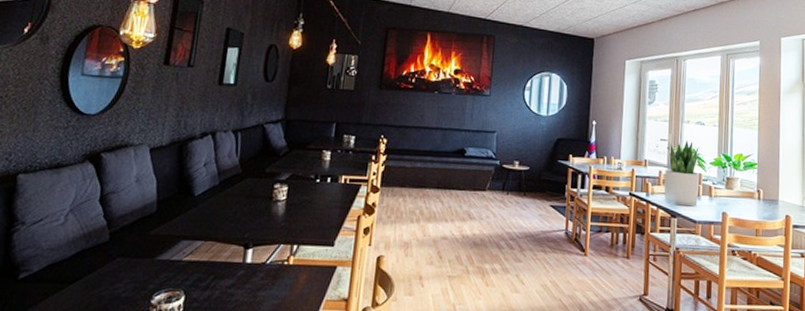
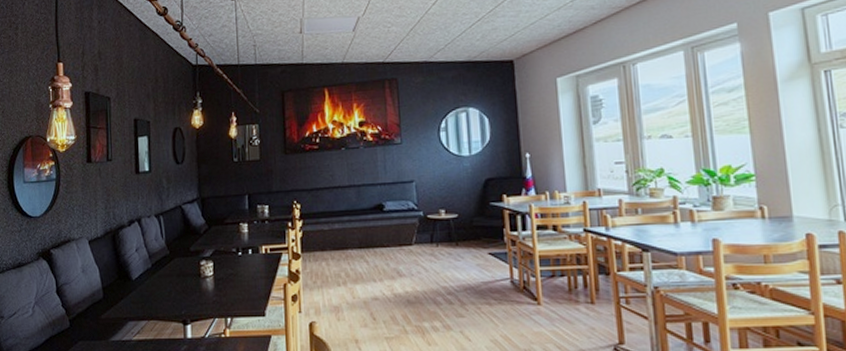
planter: present [664,141,700,207] -> none [626,159,677,237]

